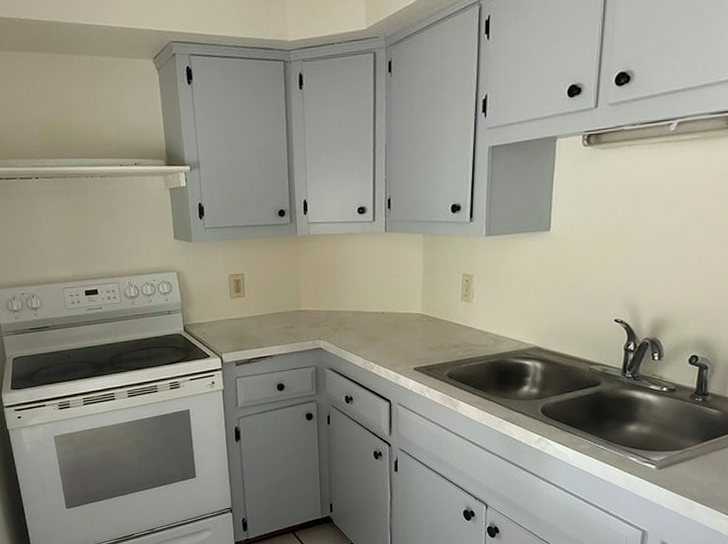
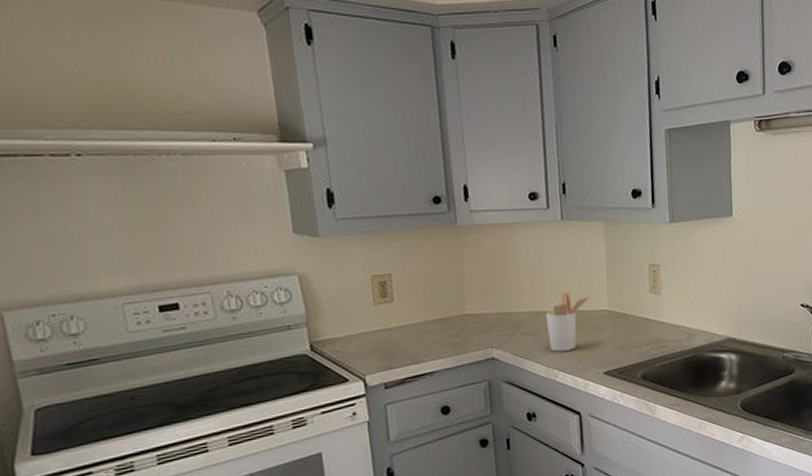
utensil holder: none [367,296,406,347] -> present [546,292,591,352]

